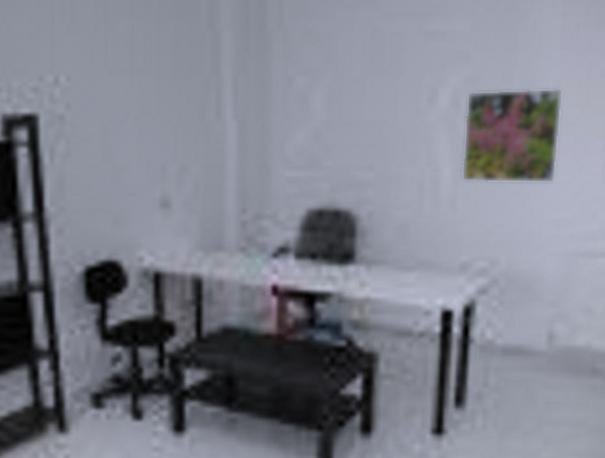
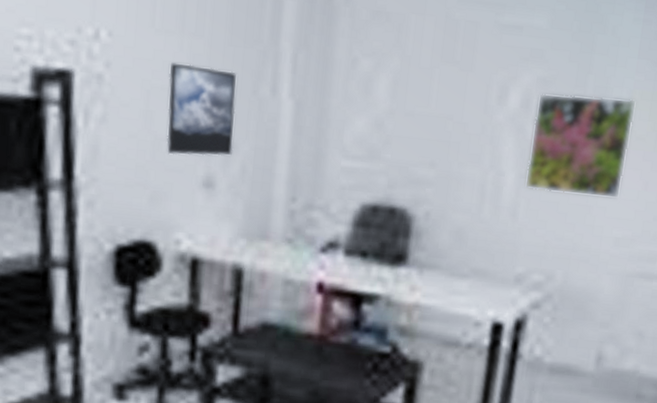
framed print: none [123,98,185,181] -> present [167,62,236,156]

